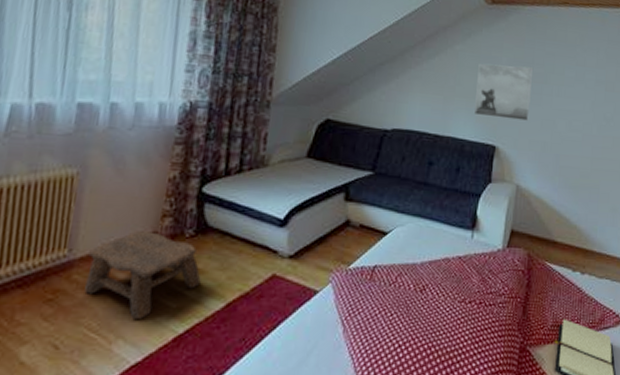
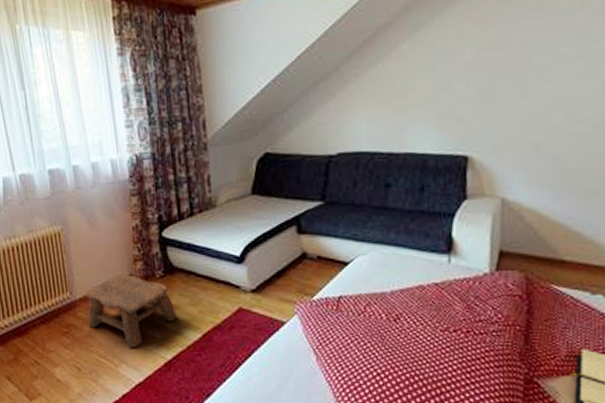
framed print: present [474,63,534,121] -> none [434,52,512,124]

